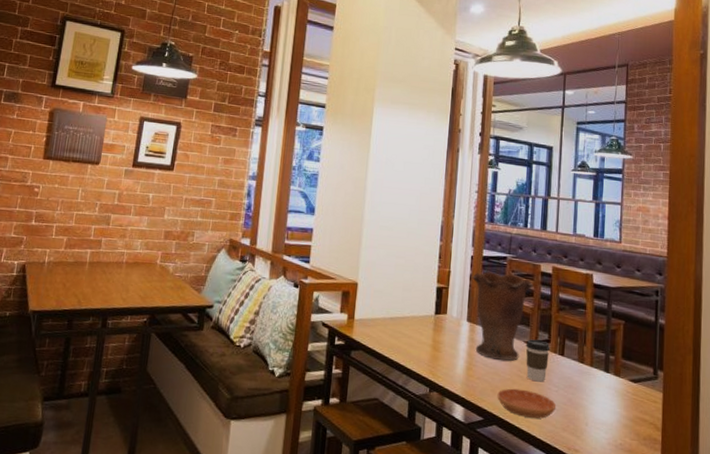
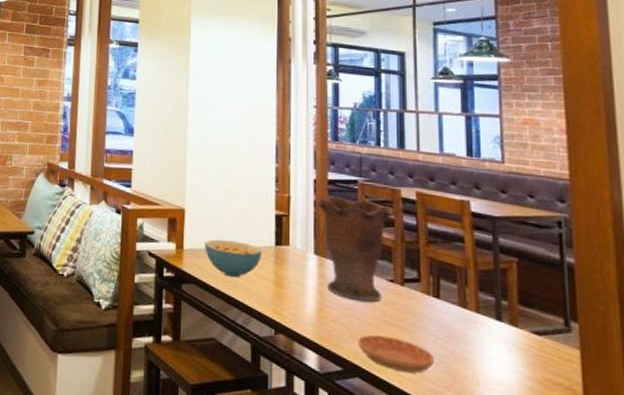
cereal bowl: none [373,309,424,344] -> present [205,239,263,278]
coffee cup: present [526,339,550,382] -> none [389,277,422,329]

